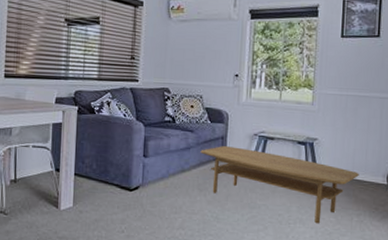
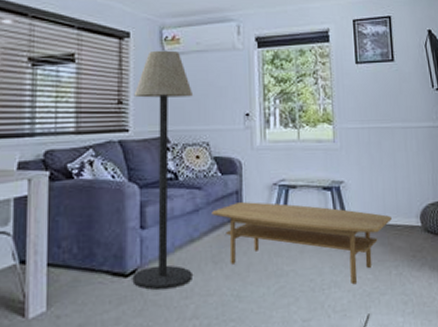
floor lamp: none [135,17,192,205] -> present [132,50,192,290]

